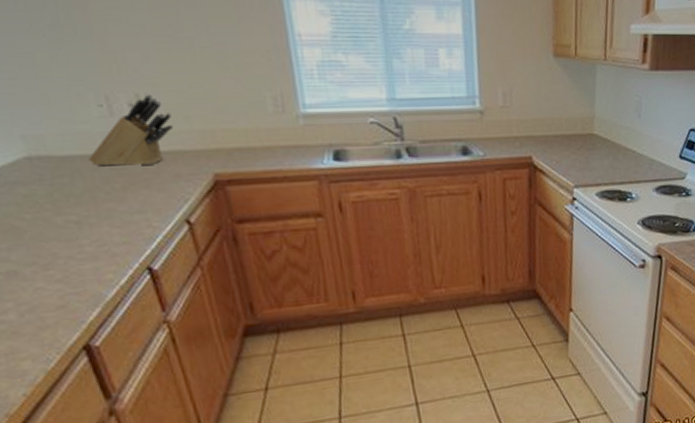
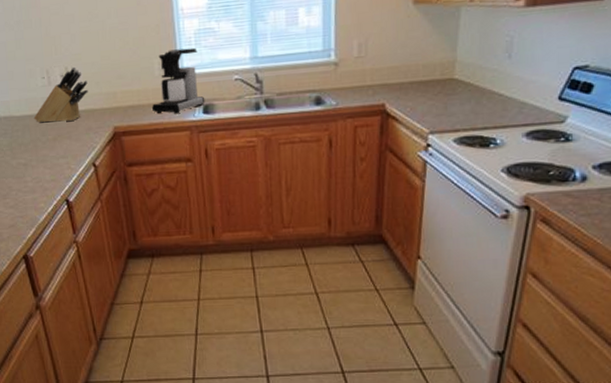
coffee maker: none [265,82,336,161] -> present [151,47,205,114]

